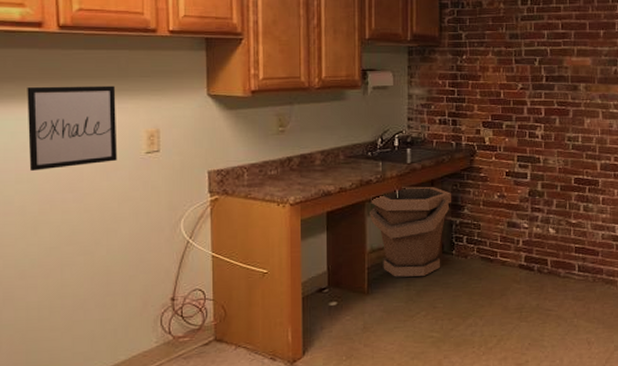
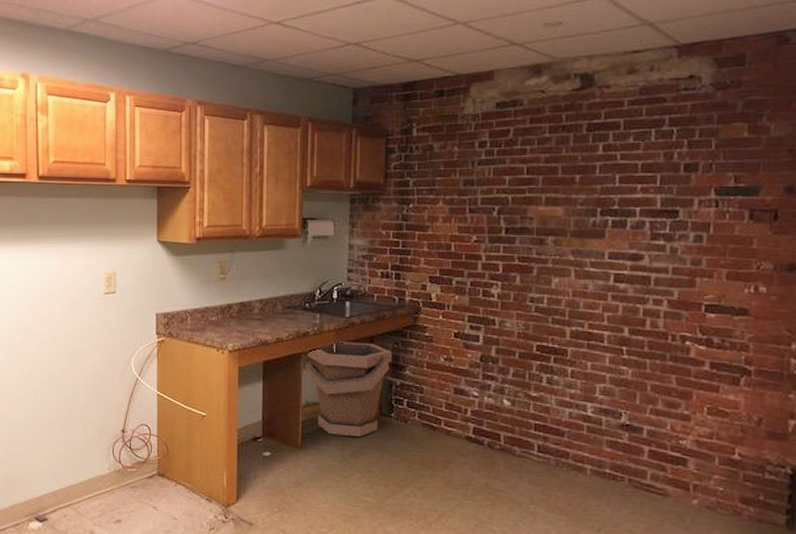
wall art: present [27,85,117,171] -> none [13,230,82,305]

